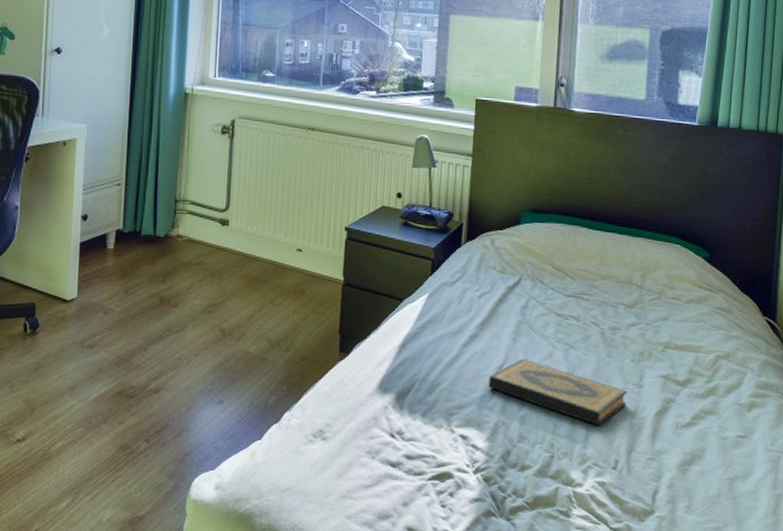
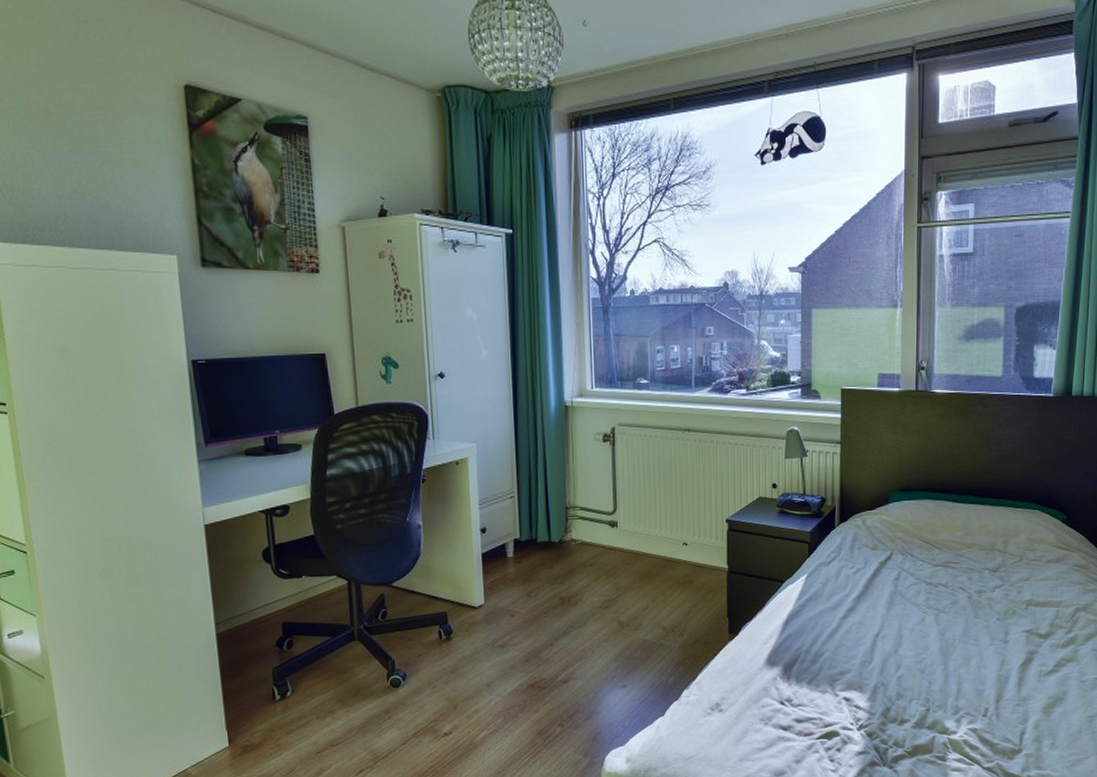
hardback book: present [488,358,628,426] -> none [867,625,995,680]

